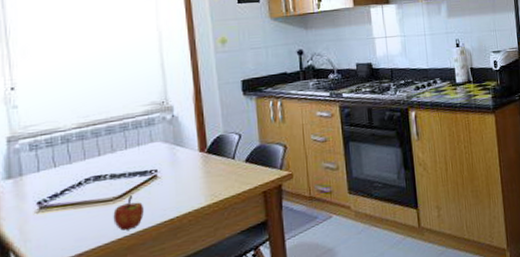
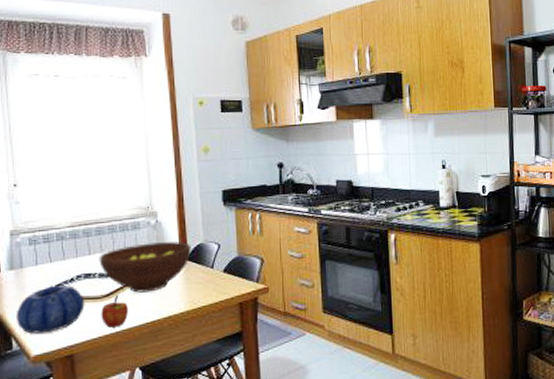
decorative bowl: none [14,189,95,246] -> present [15,284,85,334]
fruit bowl: none [110,134,211,192] -> present [99,241,191,293]

